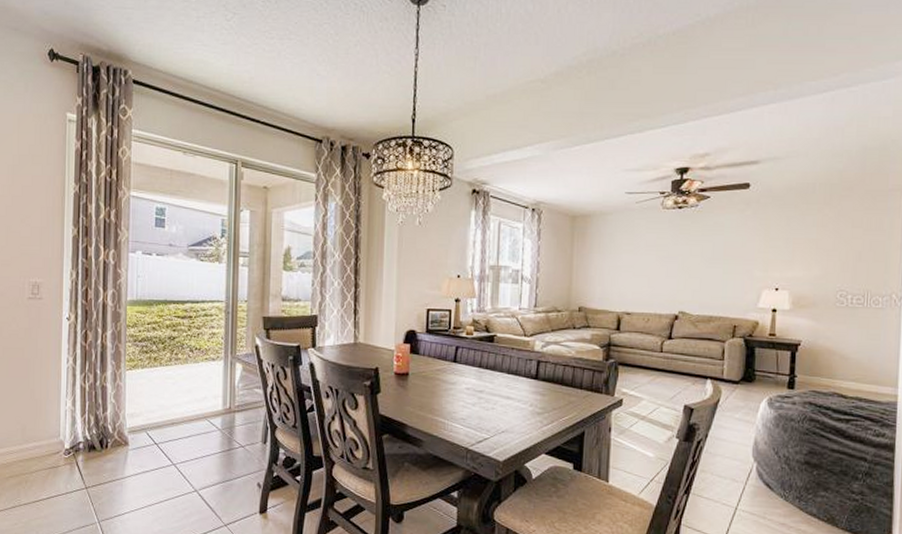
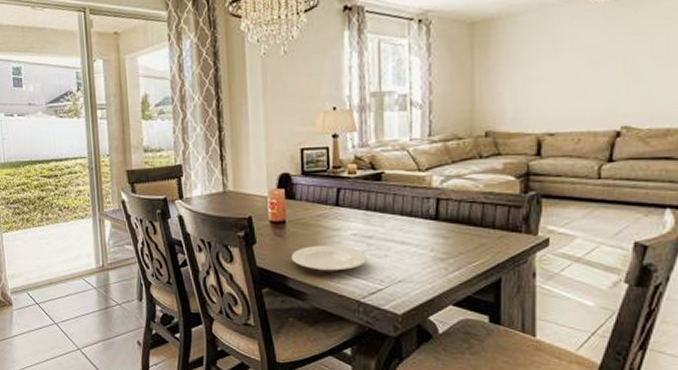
plate: none [411,396,477,422] -> present [291,245,367,272]

